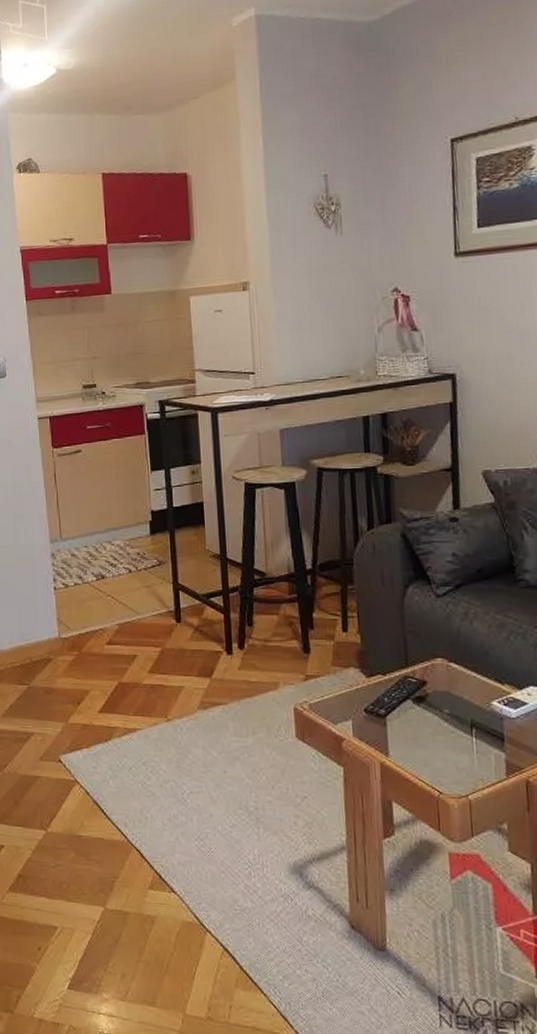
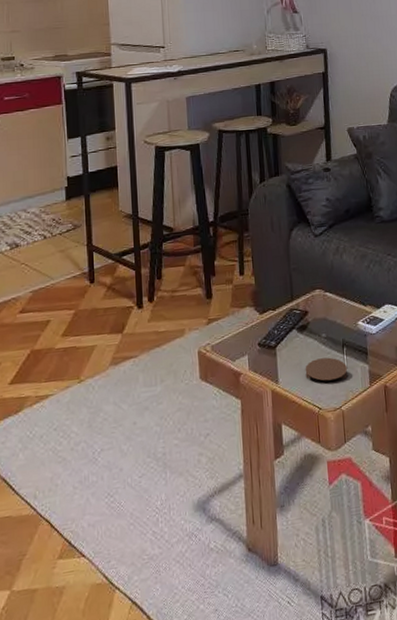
coaster: none [422,736,478,764] -> present [305,357,348,381]

